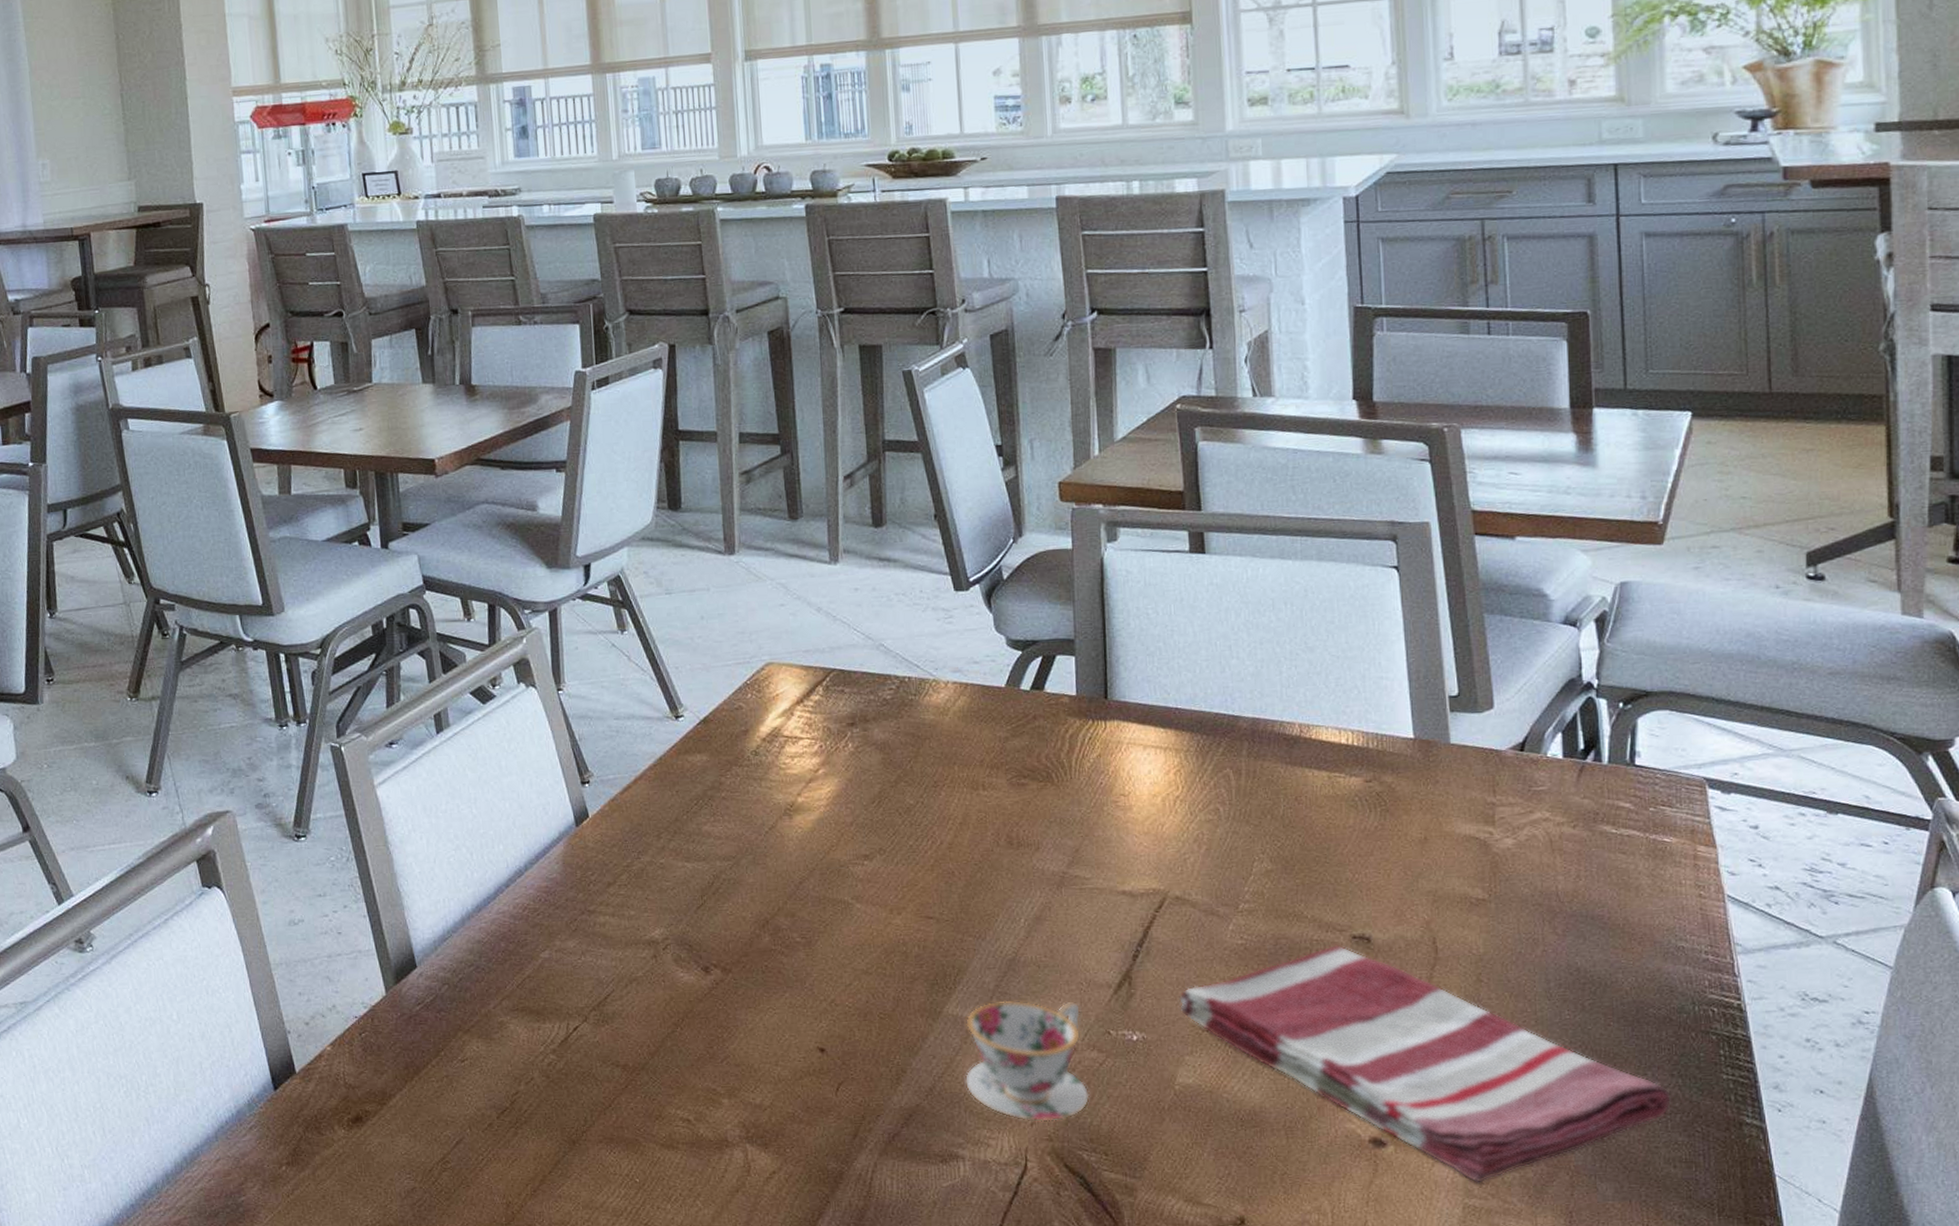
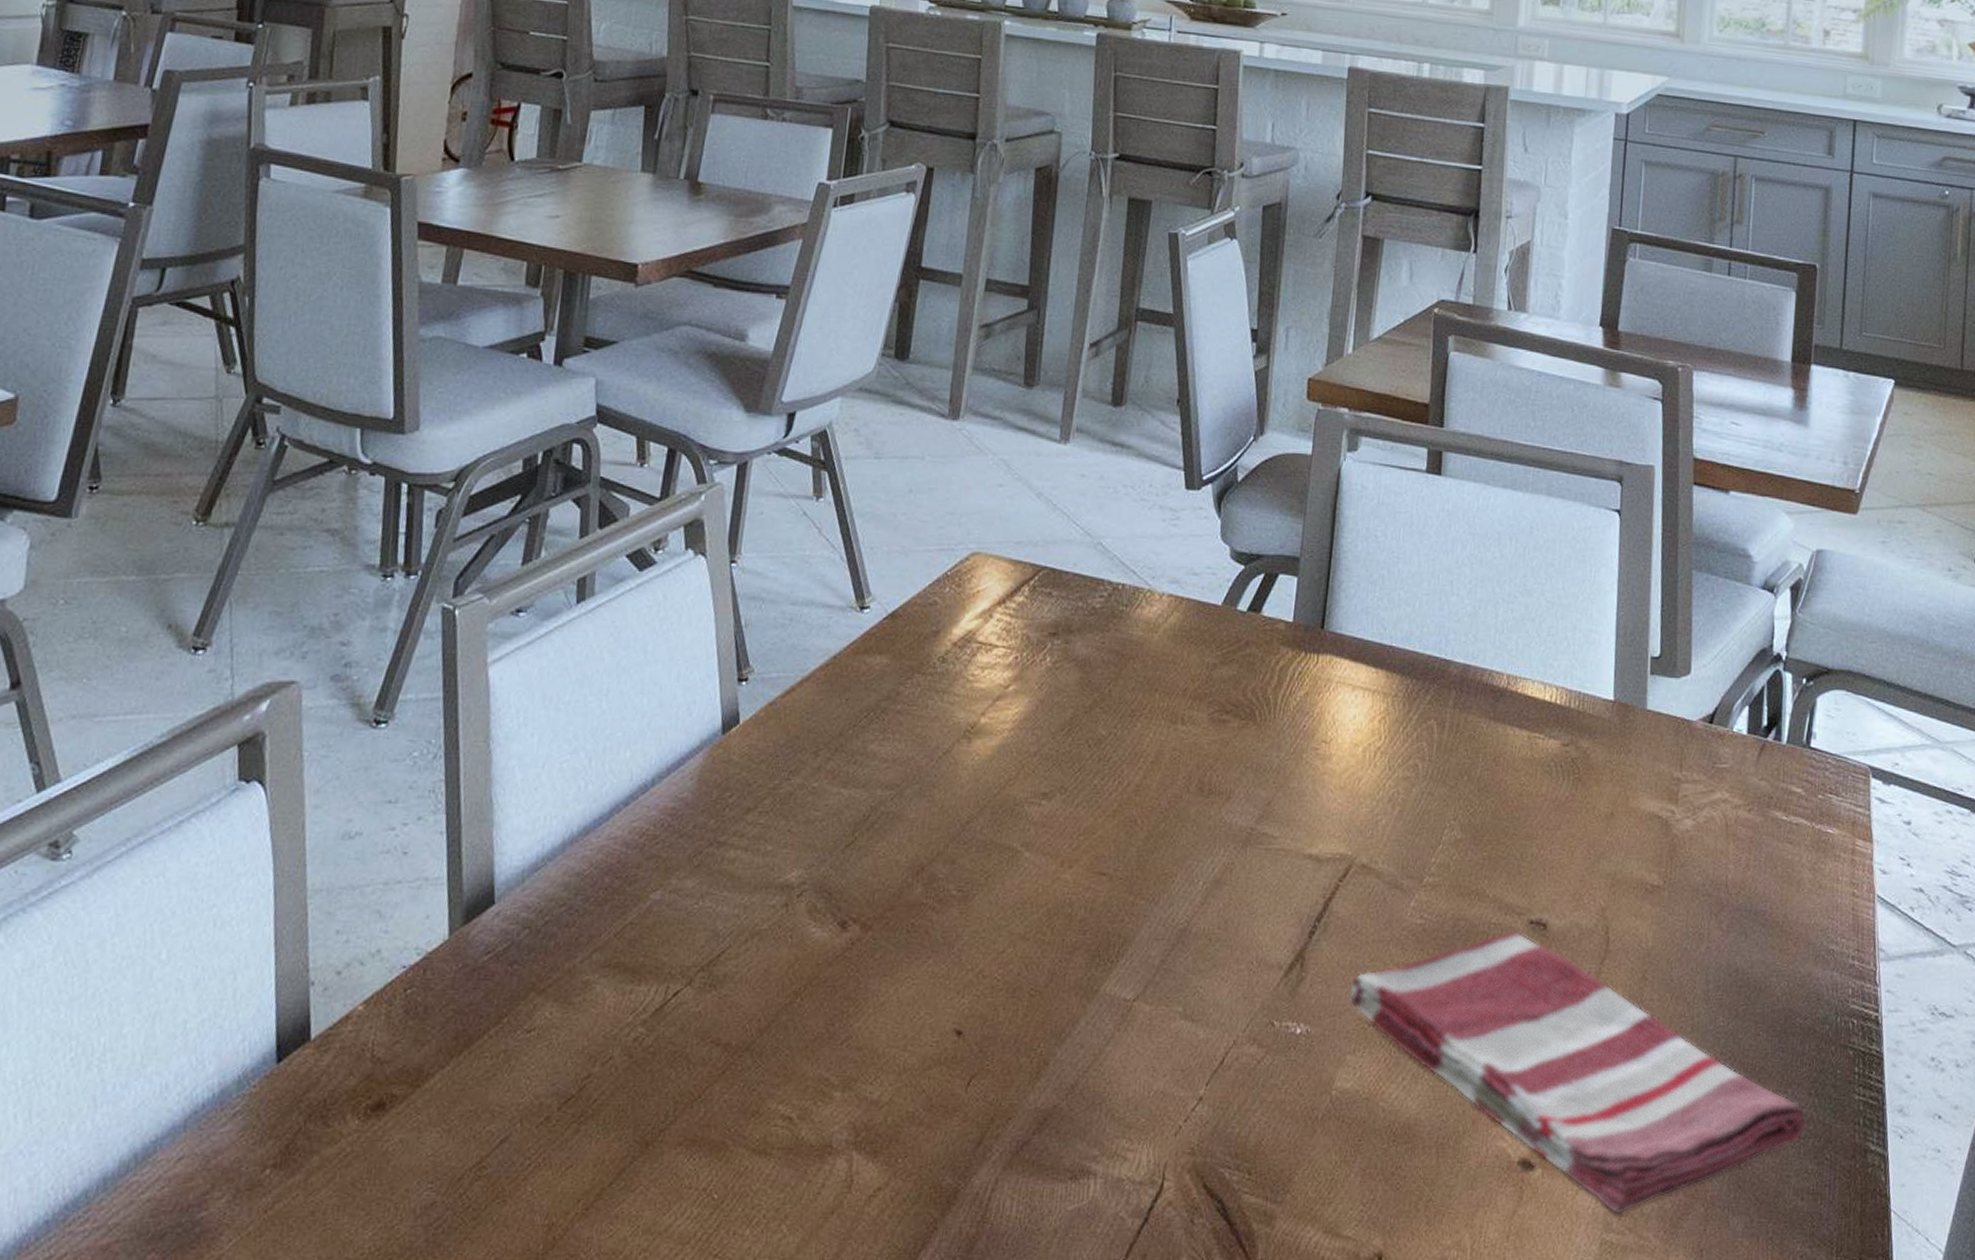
teacup: present [964,1000,1090,1122] -> none [1110,979,1247,1131]

